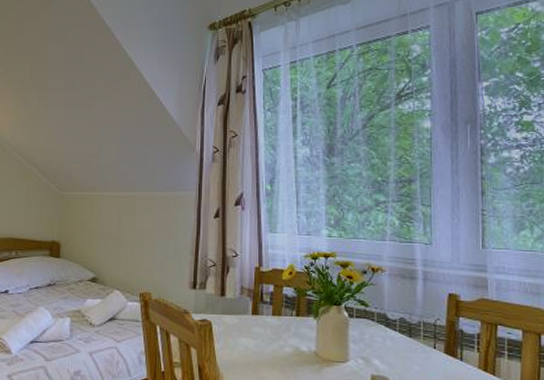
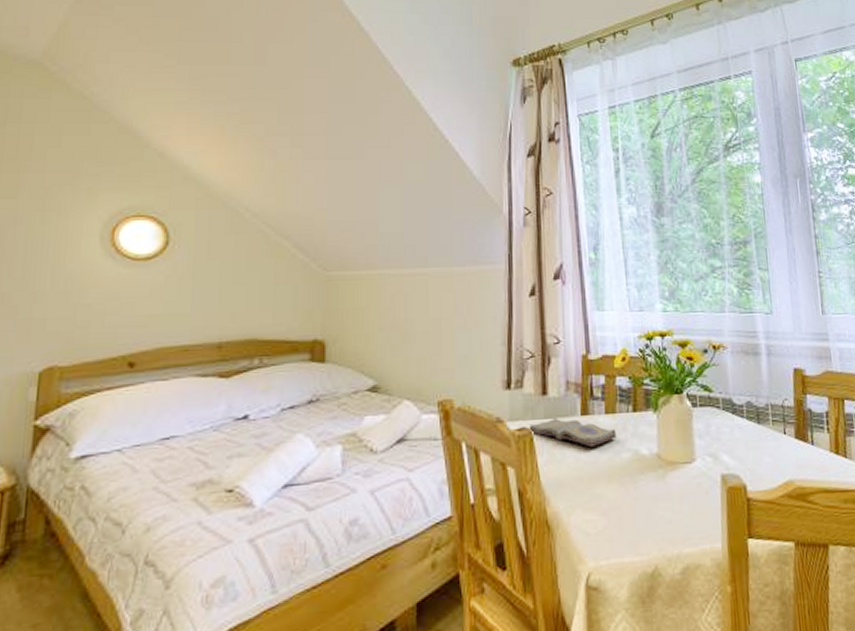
diary: none [209,315,281,341] -> present [529,418,617,447]

